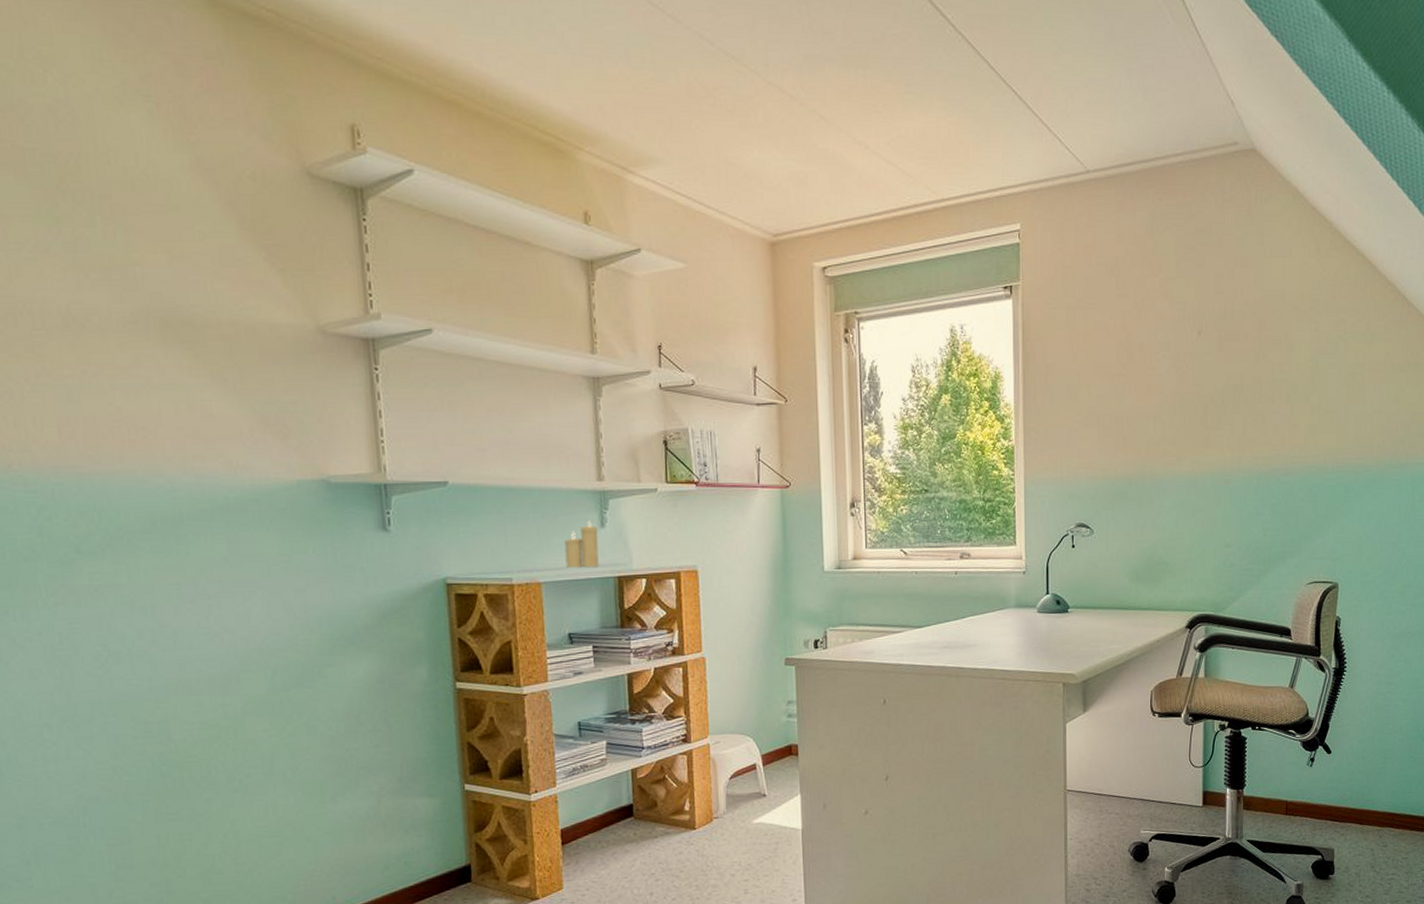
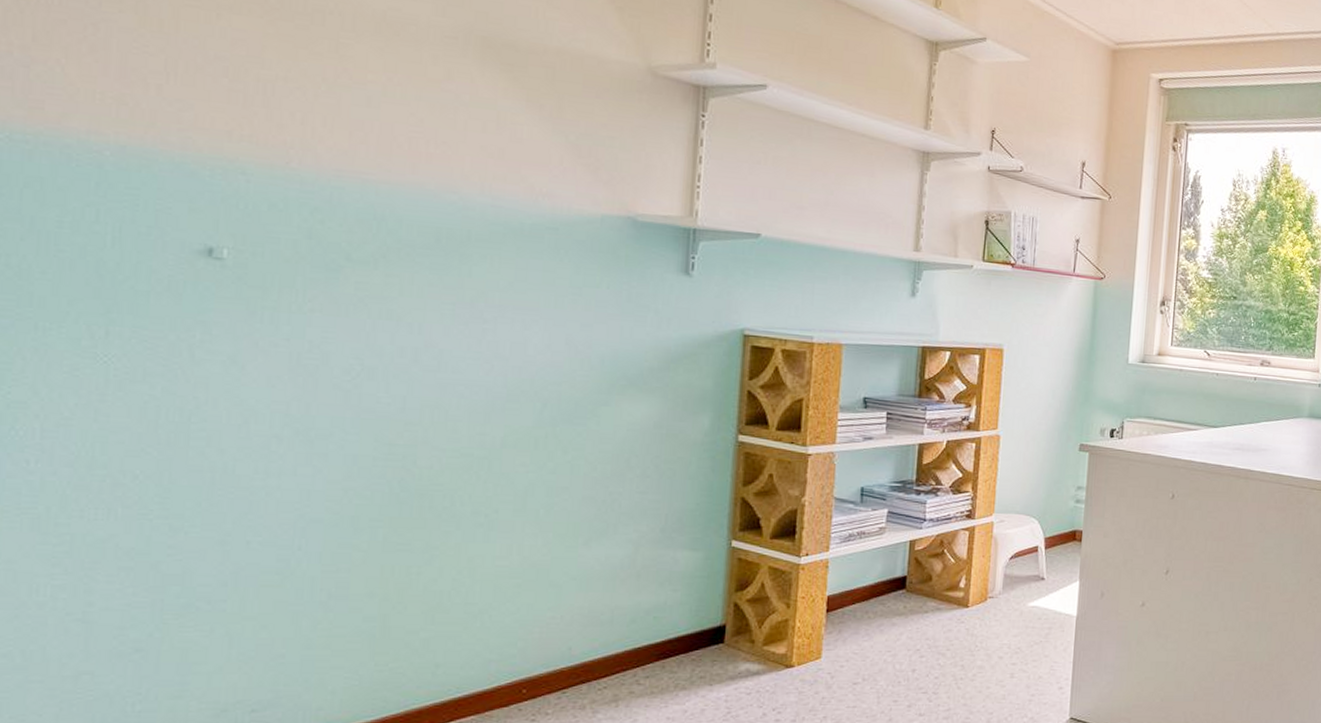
candle: present [564,521,599,569] -> none [870,289,908,336]

